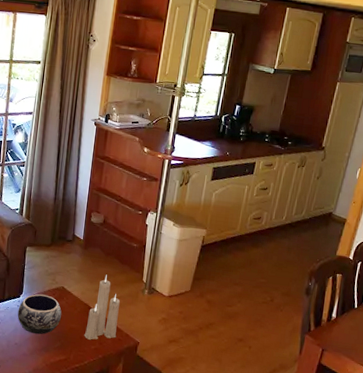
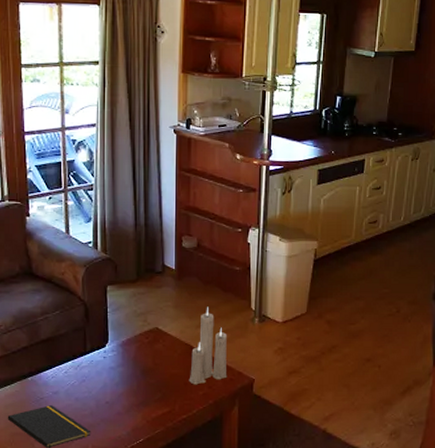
decorative bowl: present [17,294,62,335] -> none [105,339,160,388]

